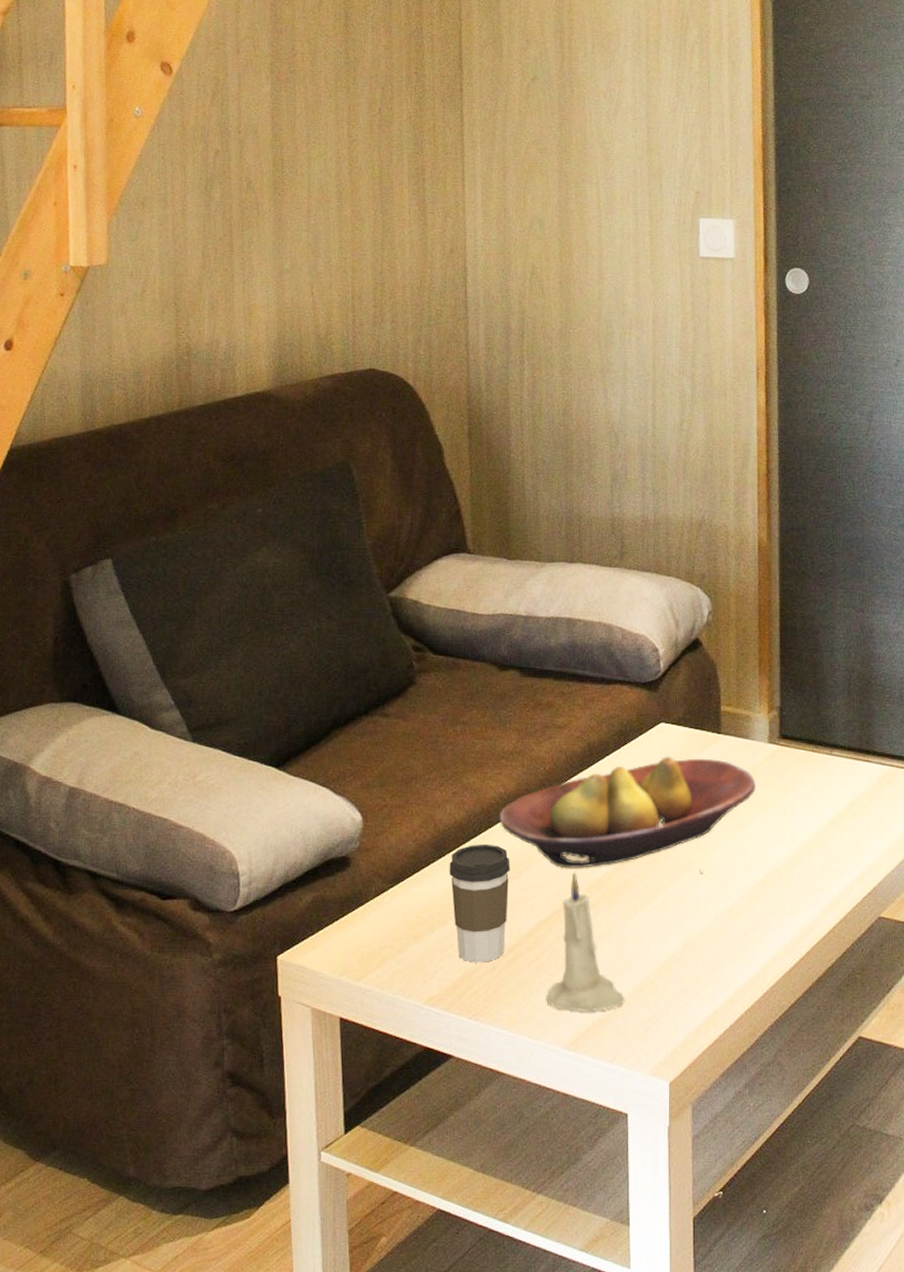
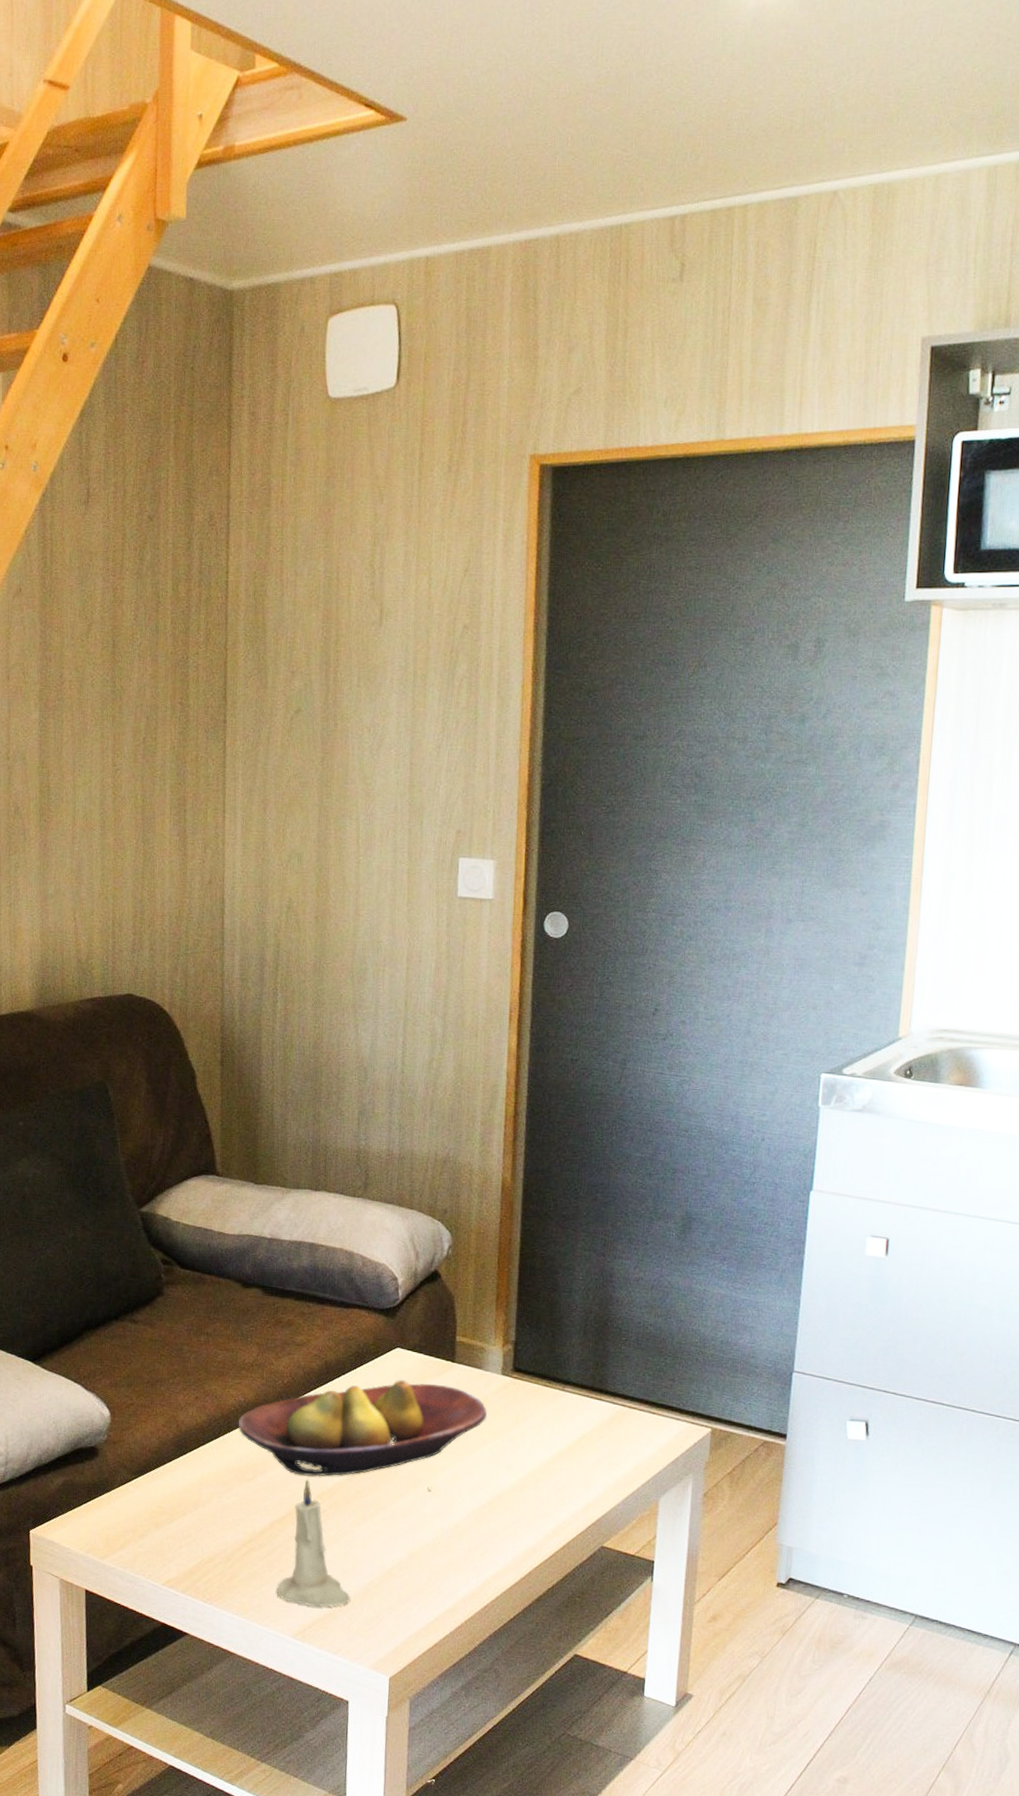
coffee cup: present [449,844,510,963] -> none [189,1446,247,1554]

